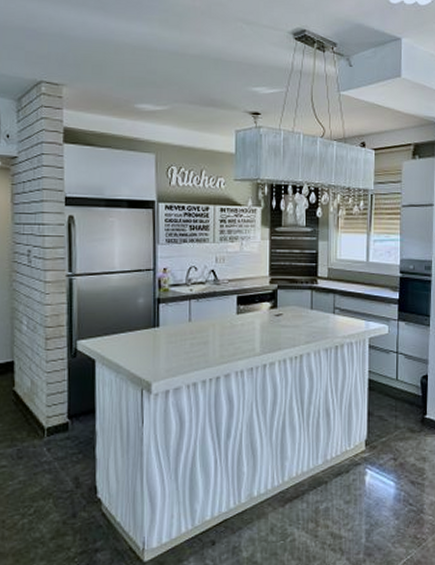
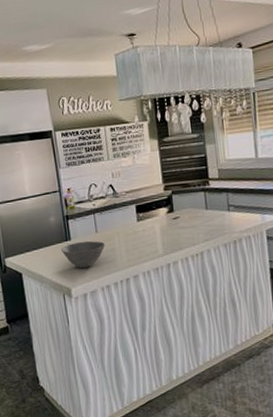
bowl: none [146,329,198,361] -> present [60,240,105,269]

